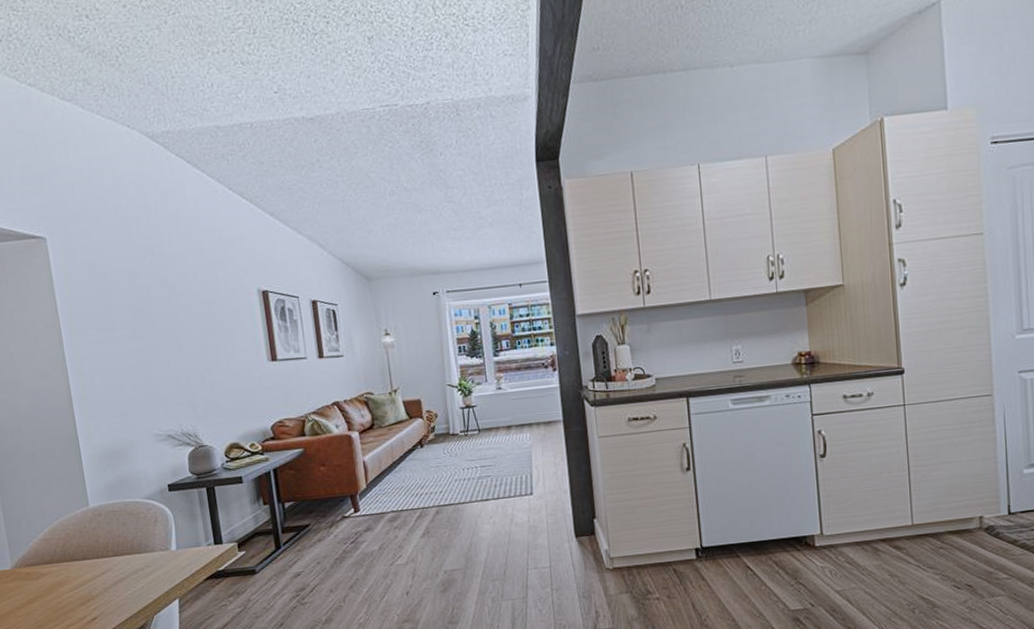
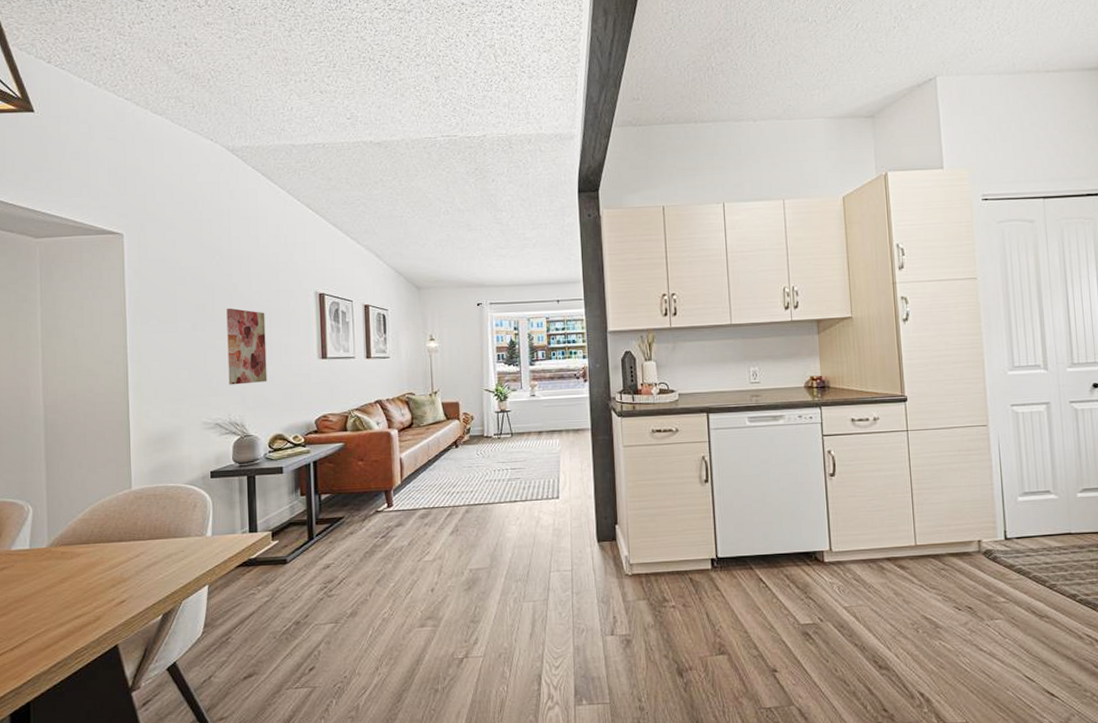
wall art: none [165,311,217,394] -> present [226,308,267,385]

